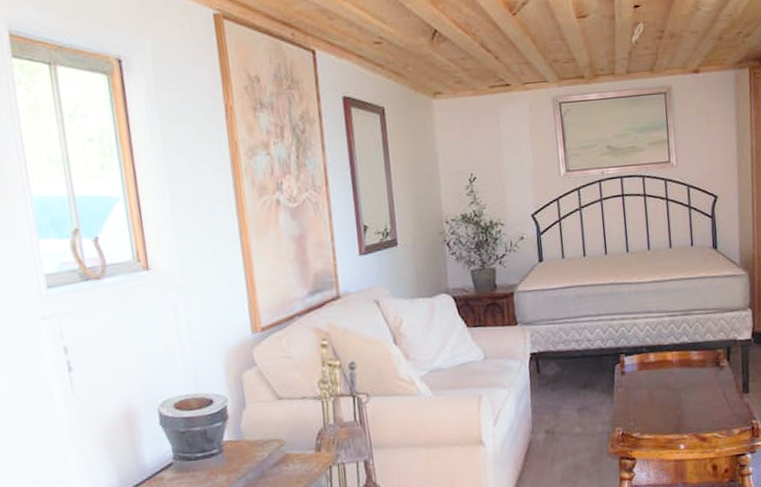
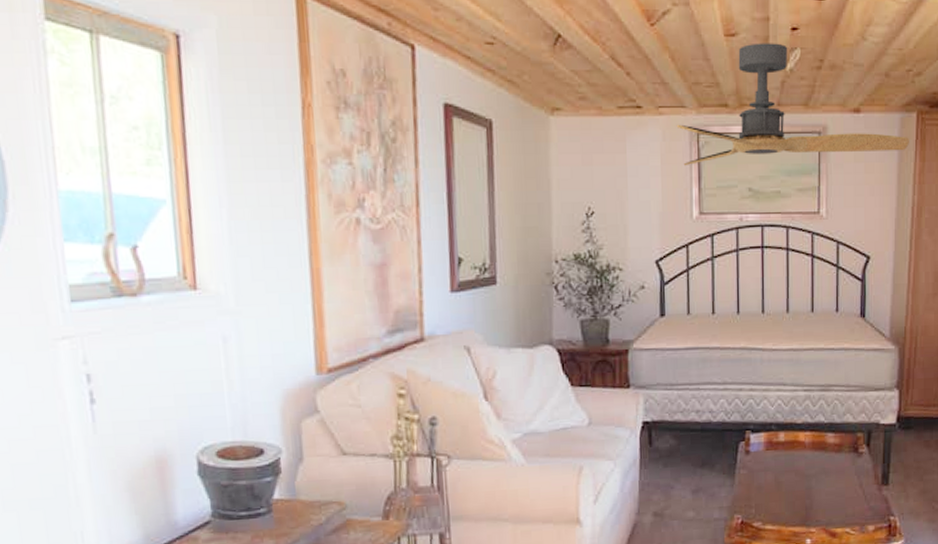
ceiling fan: none [541,20,744,132] -> present [676,43,909,166]

